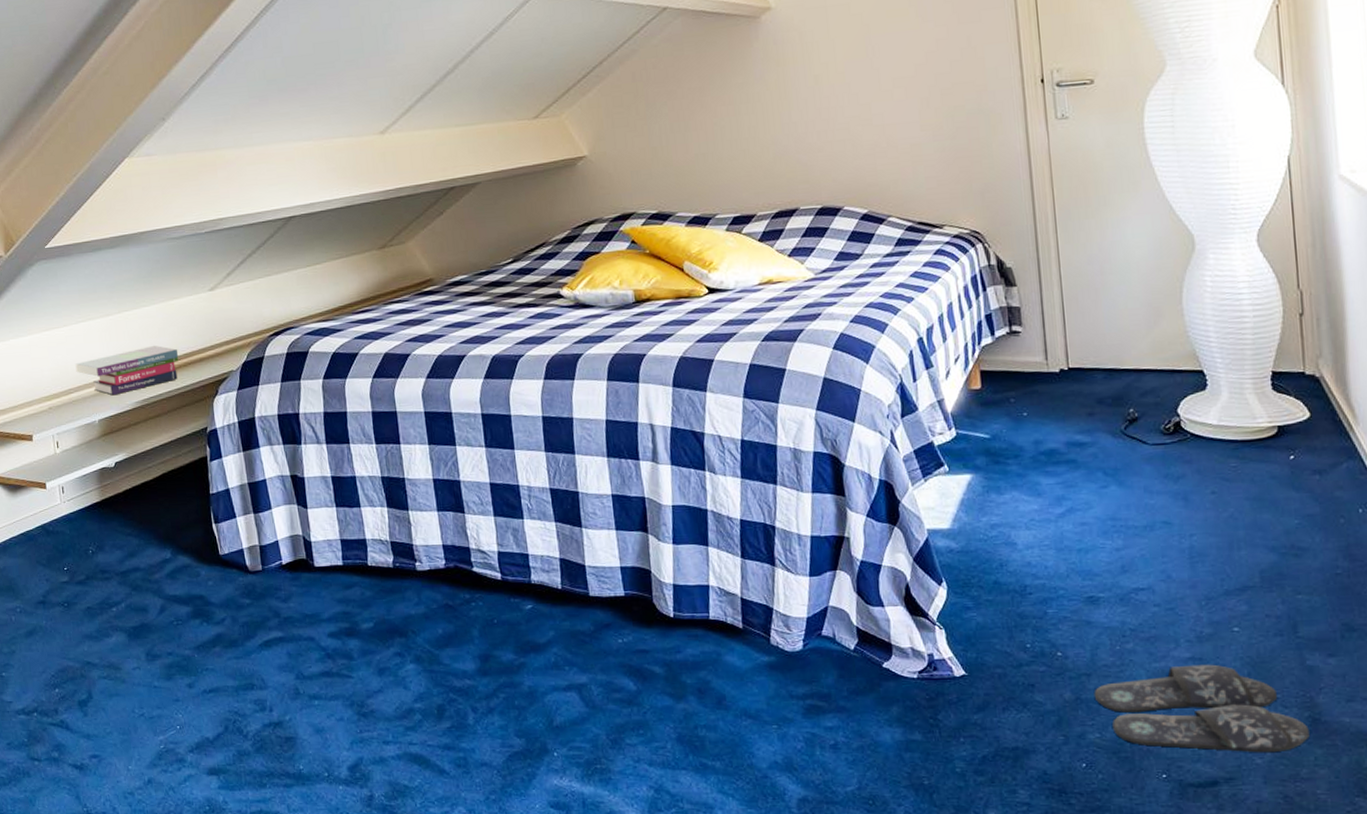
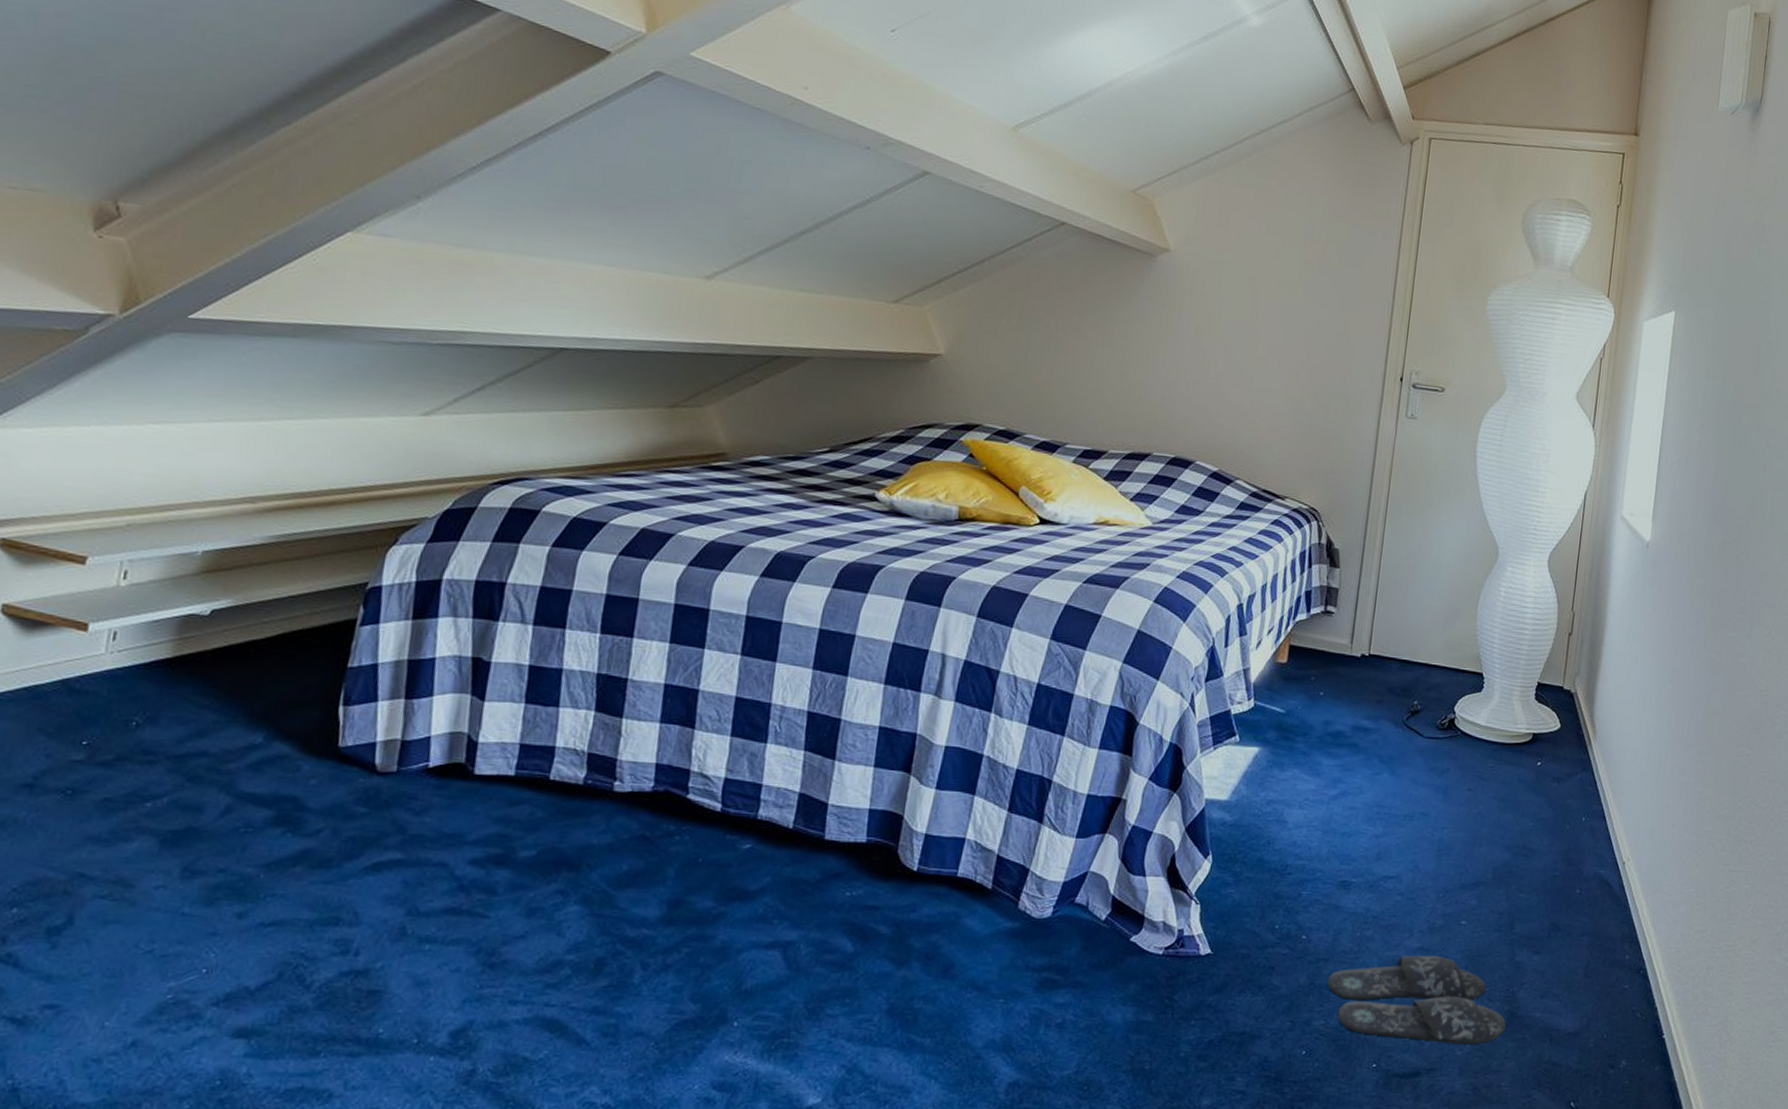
books: present [75,346,179,396] -> none [186,468,353,523]

